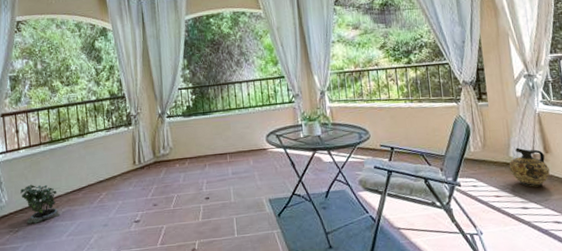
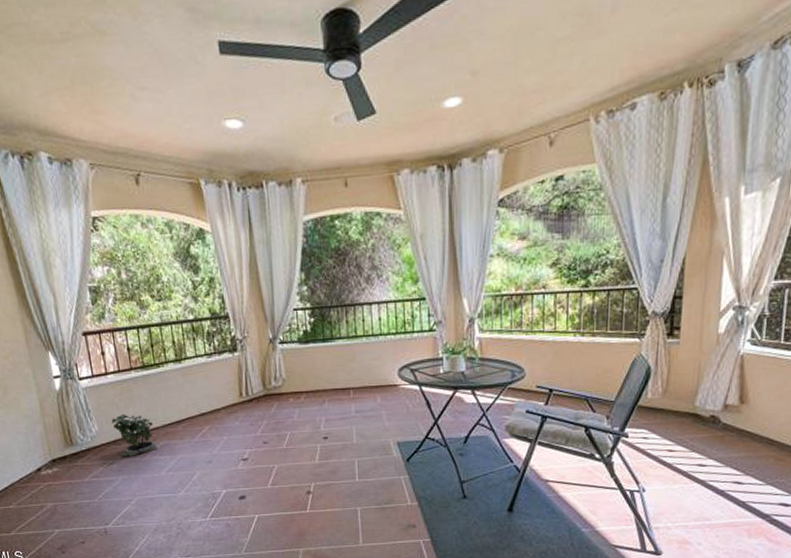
ceramic jug: present [509,147,550,187] -> none [691,395,742,442]

